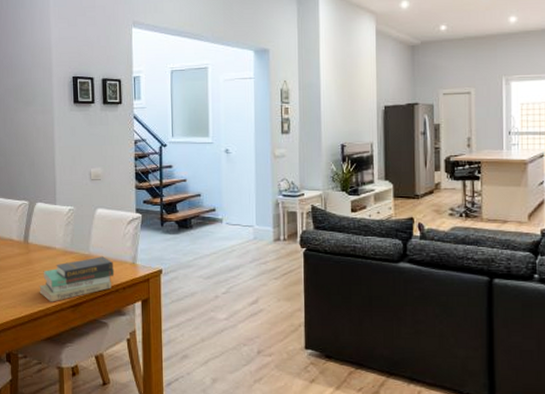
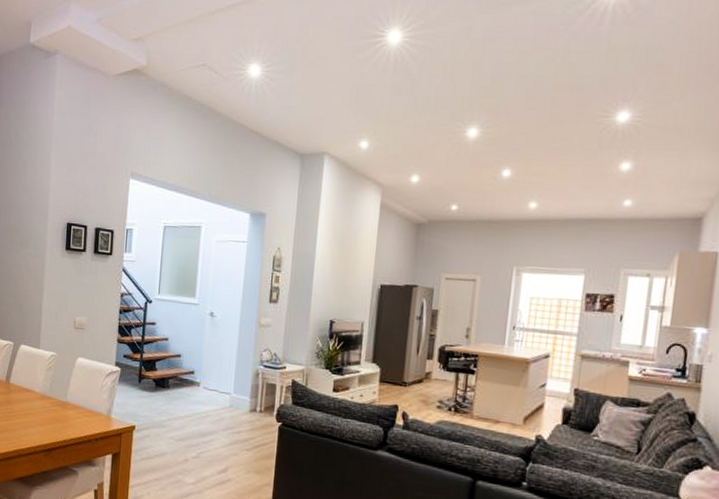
books: present [39,256,115,302] -> none [15,405,89,444]

